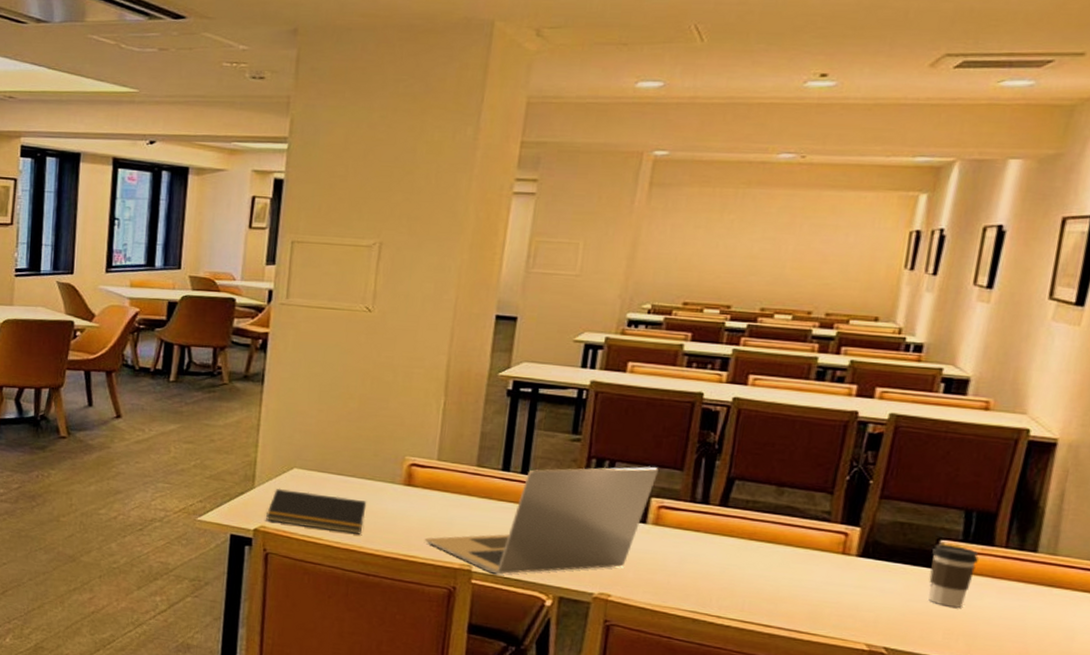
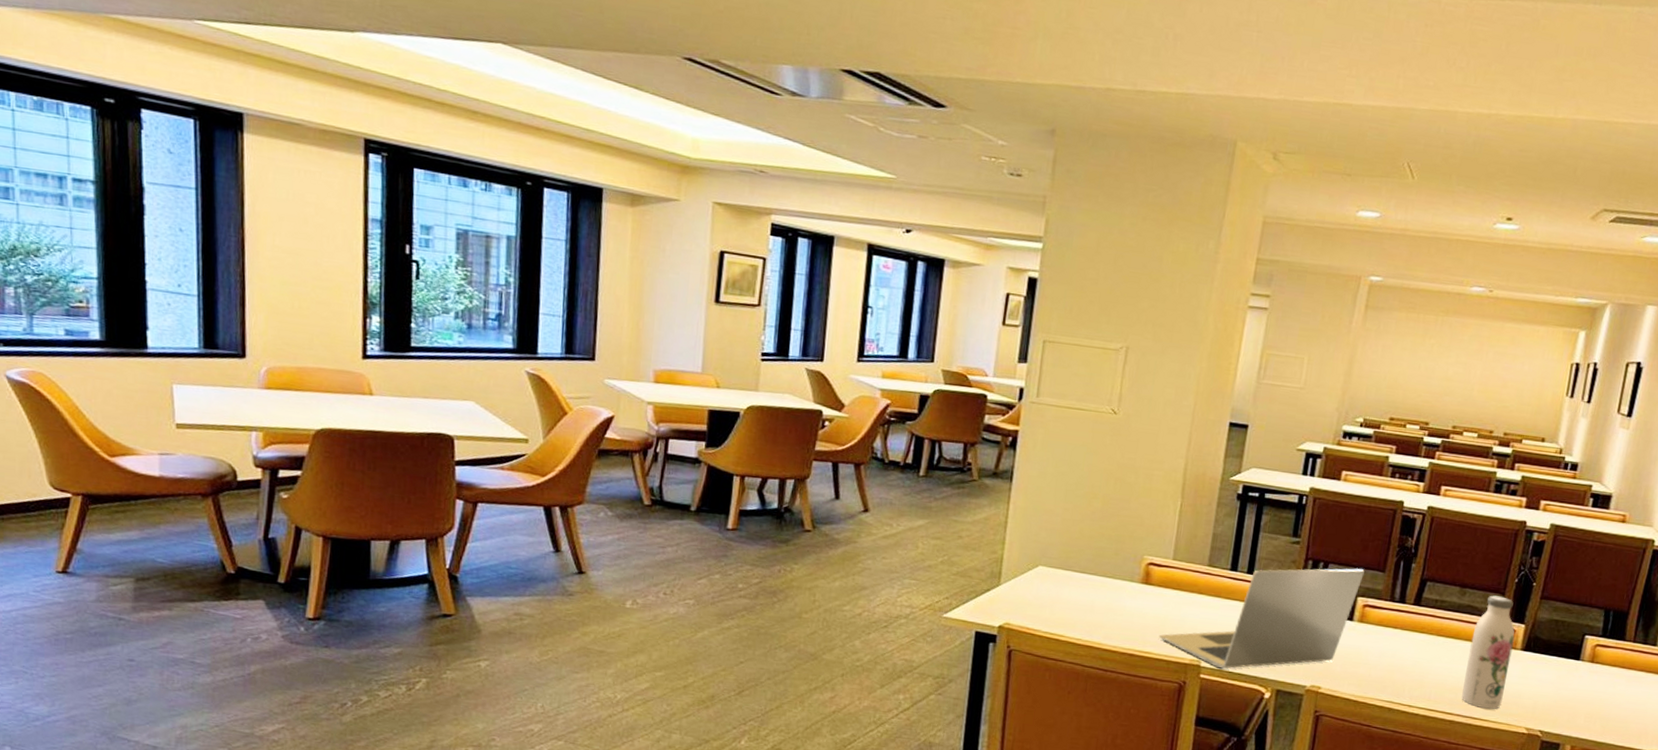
notepad: present [266,488,367,534] -> none [1011,585,1107,631]
water bottle: none [783,495,848,623] -> present [1461,595,1515,710]
coffee cup: present [928,544,979,608] -> none [1575,639,1613,695]

